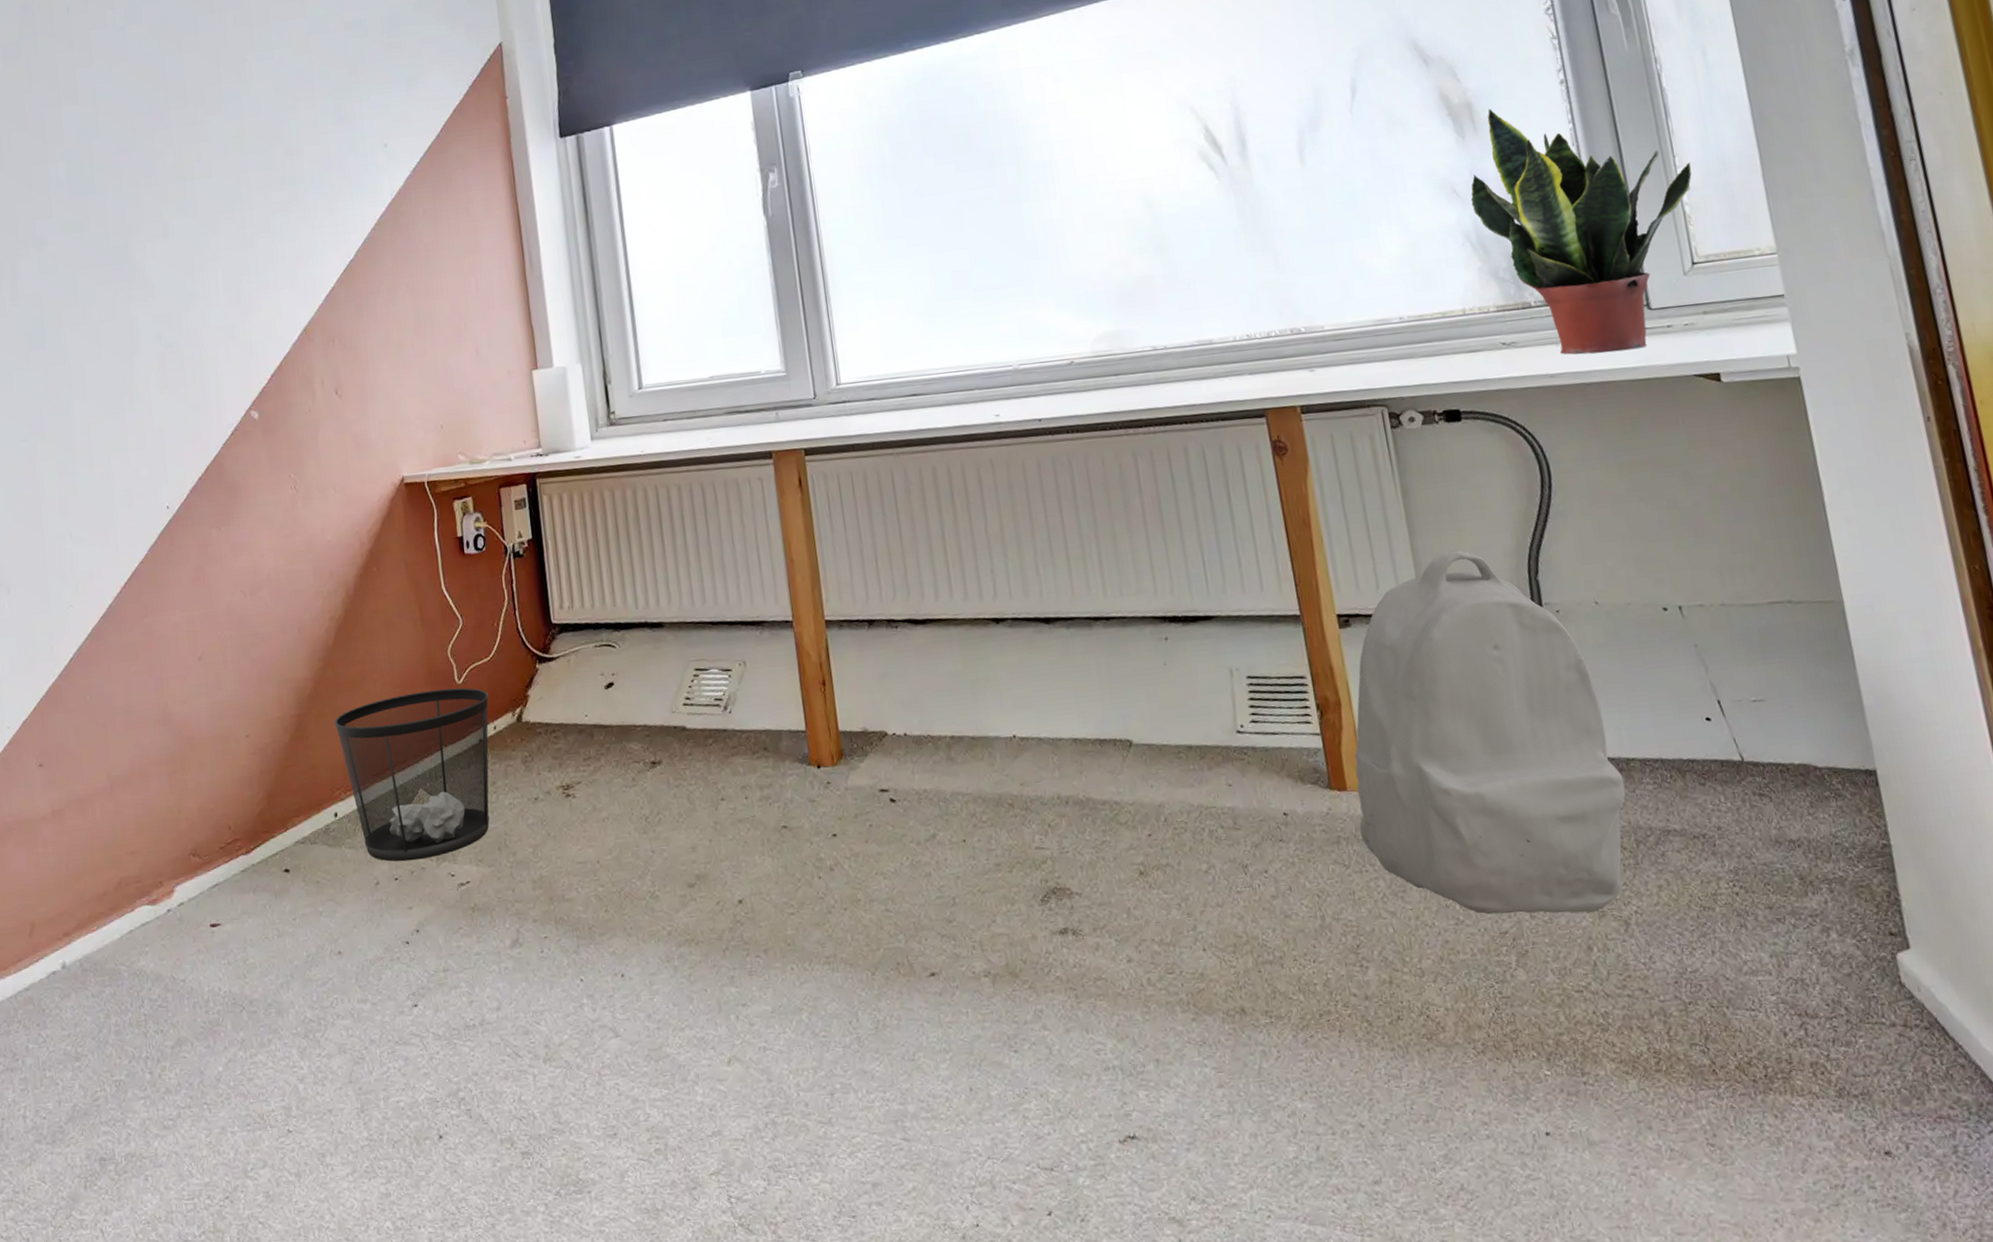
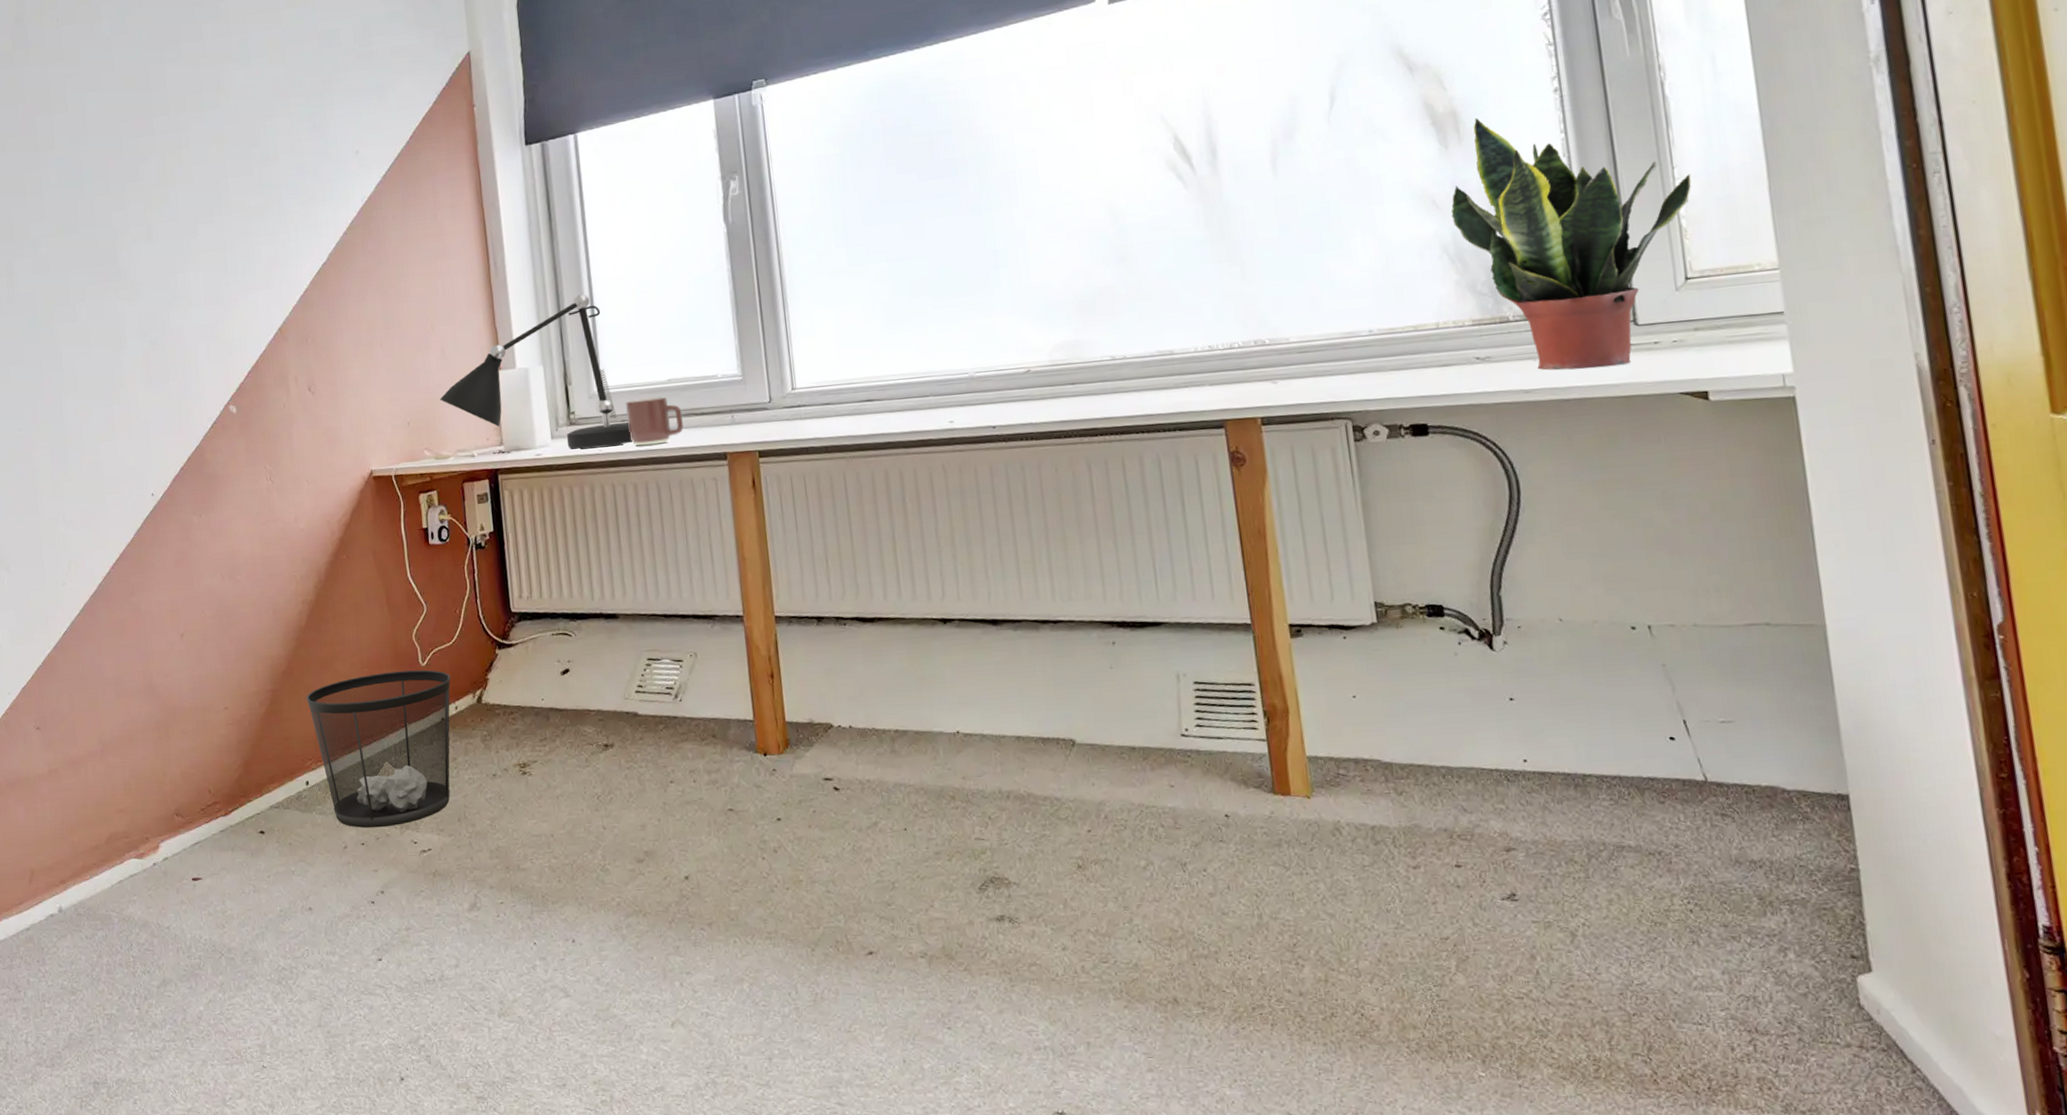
desk lamp: none [474,289,675,451] -> present [440,294,633,449]
mug: none [666,394,727,446] -> present [625,396,684,446]
backpack: present [1354,550,1626,915] -> none [1300,563,1580,923]

